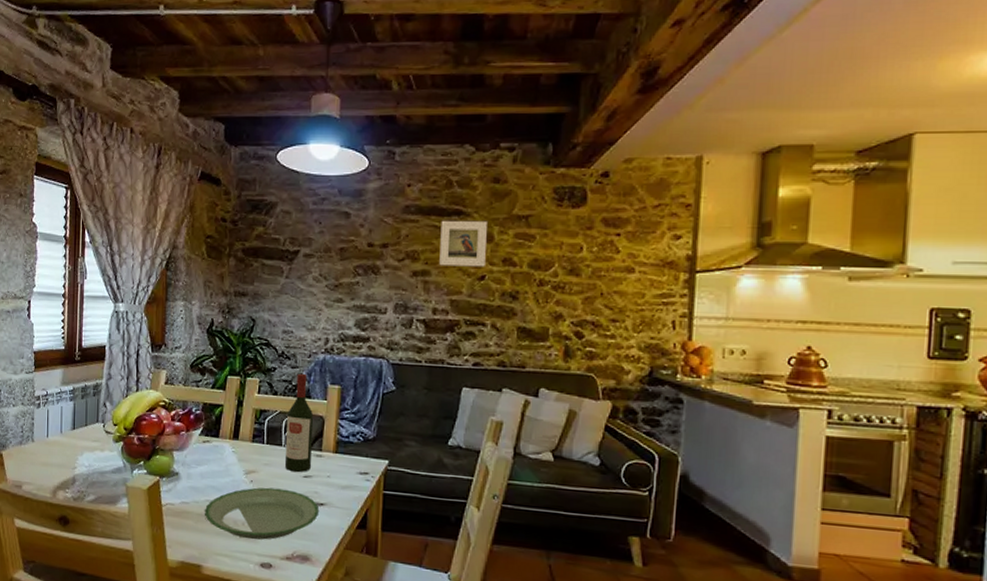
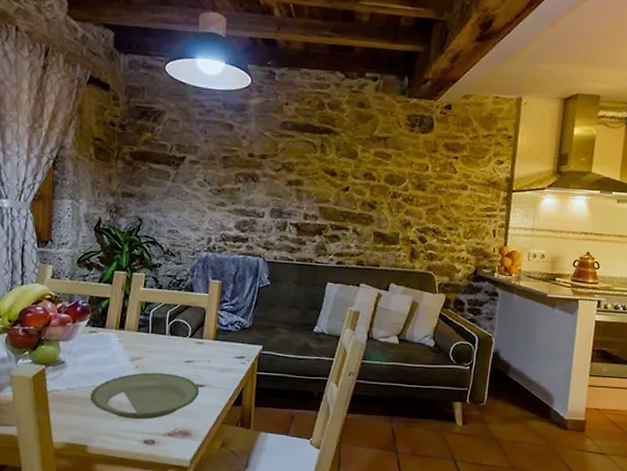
wine bottle: present [285,373,314,473] -> none [169,269,196,359]
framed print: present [439,220,487,267] -> none [311,137,352,180]

